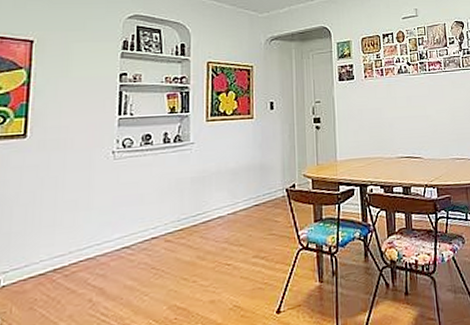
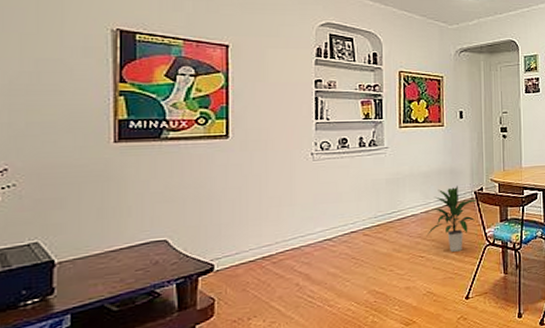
indoor plant: none [234,183,289,258] -> present [426,186,477,252]

